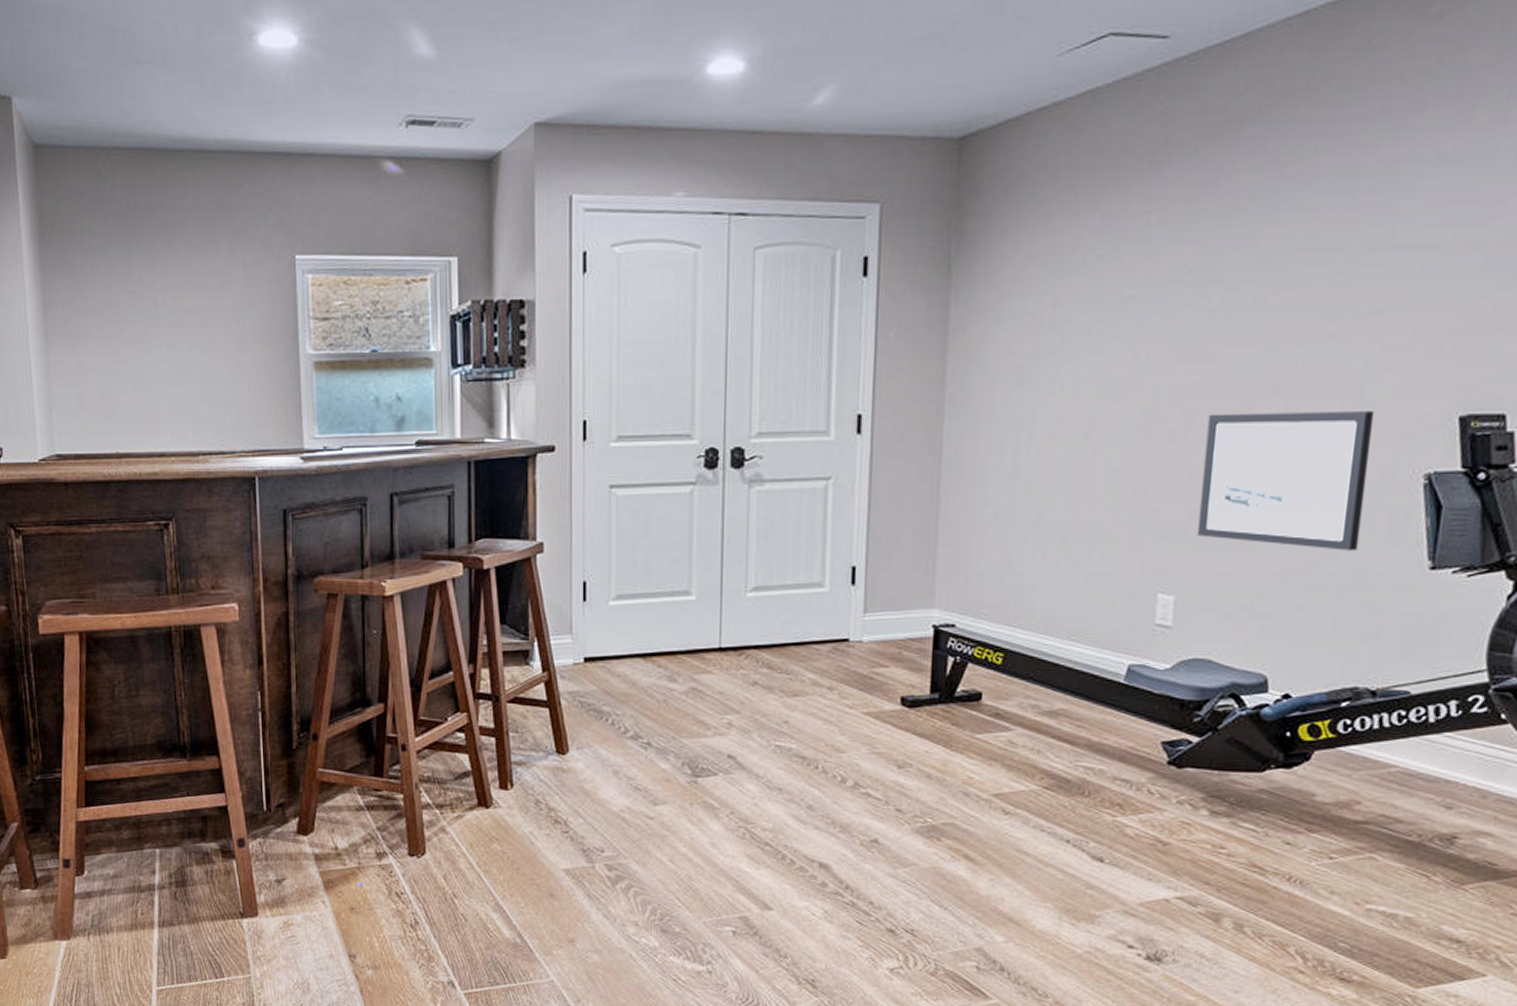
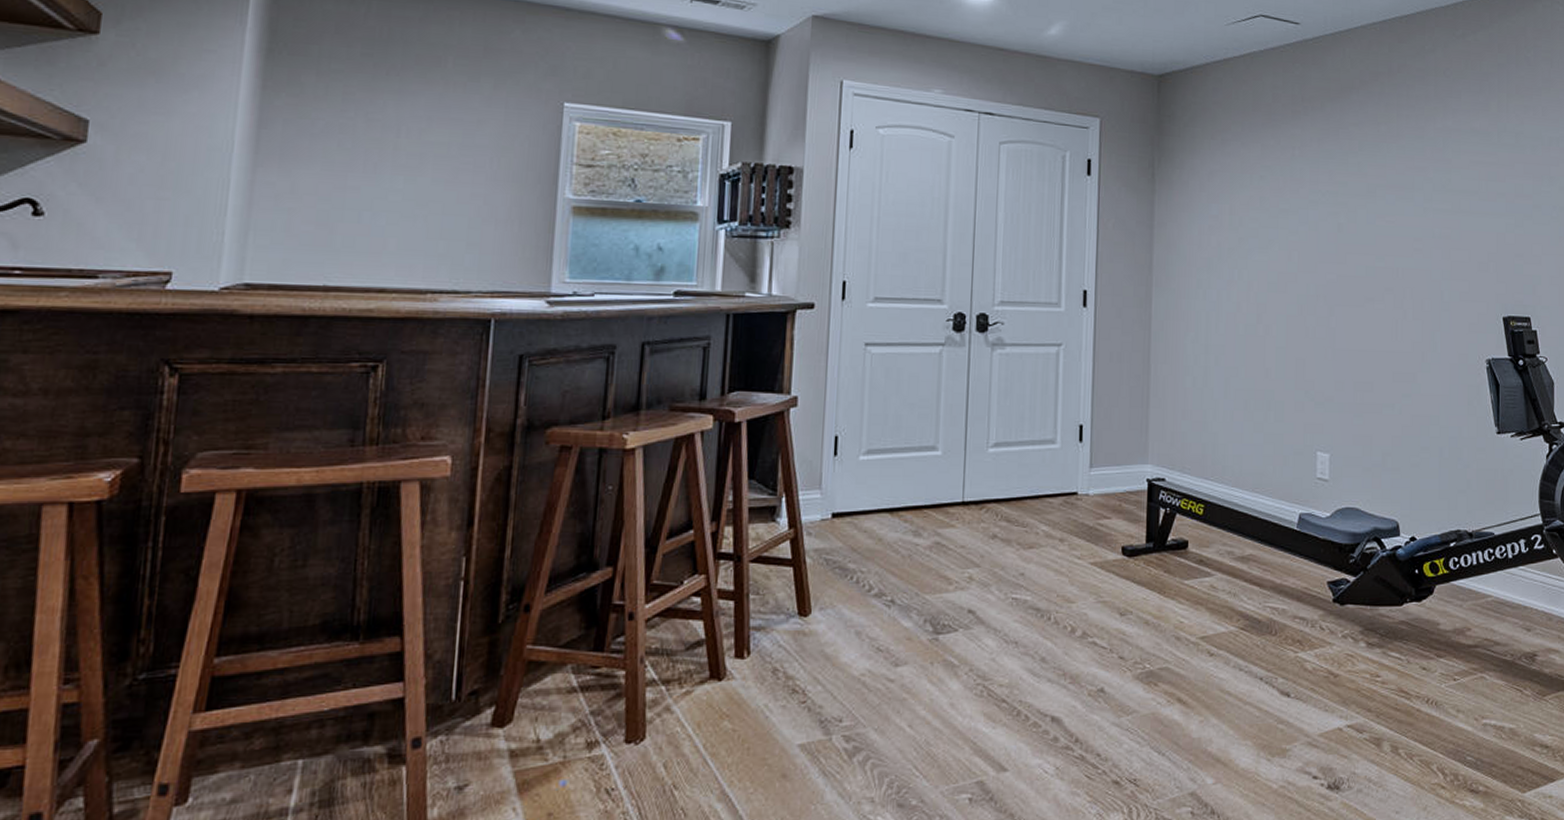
wall art: present [1196,411,1375,551] -> none [1341,305,1451,418]

